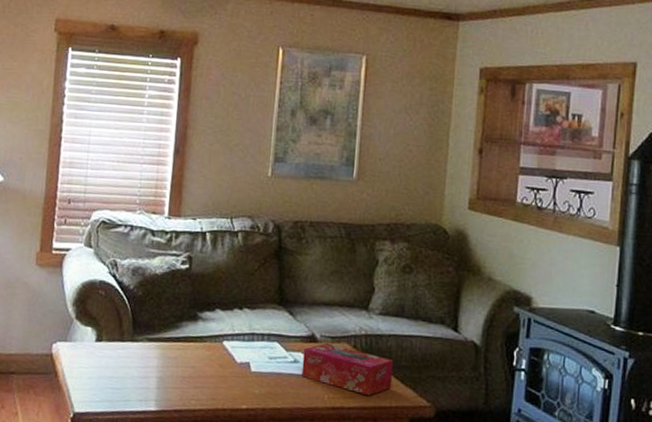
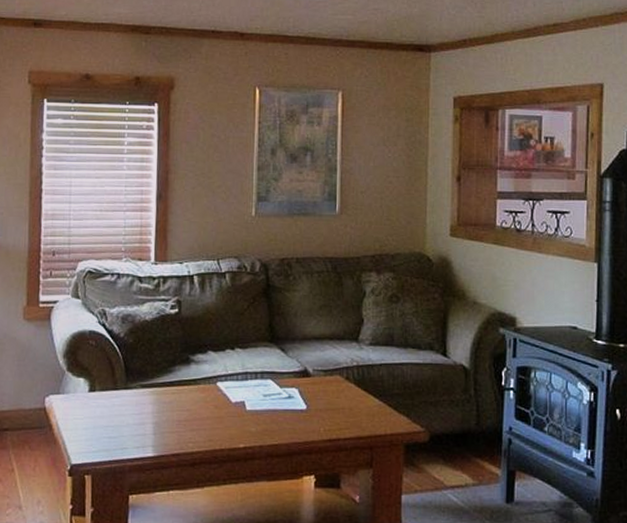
tissue box: present [301,343,394,396] -> none [296,376,386,426]

